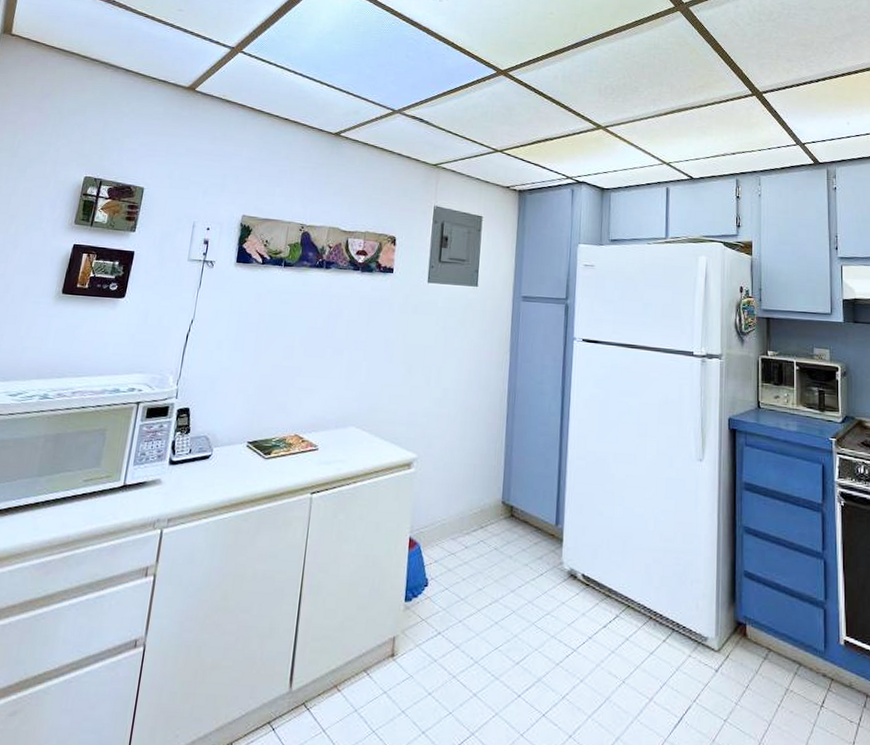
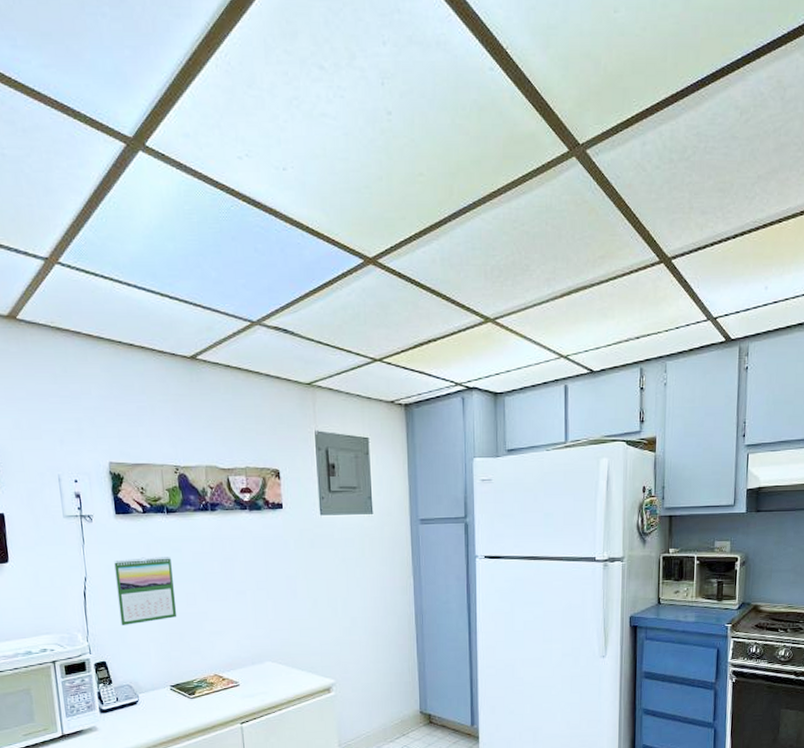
calendar: none [214,306,278,373] -> present [114,556,177,625]

